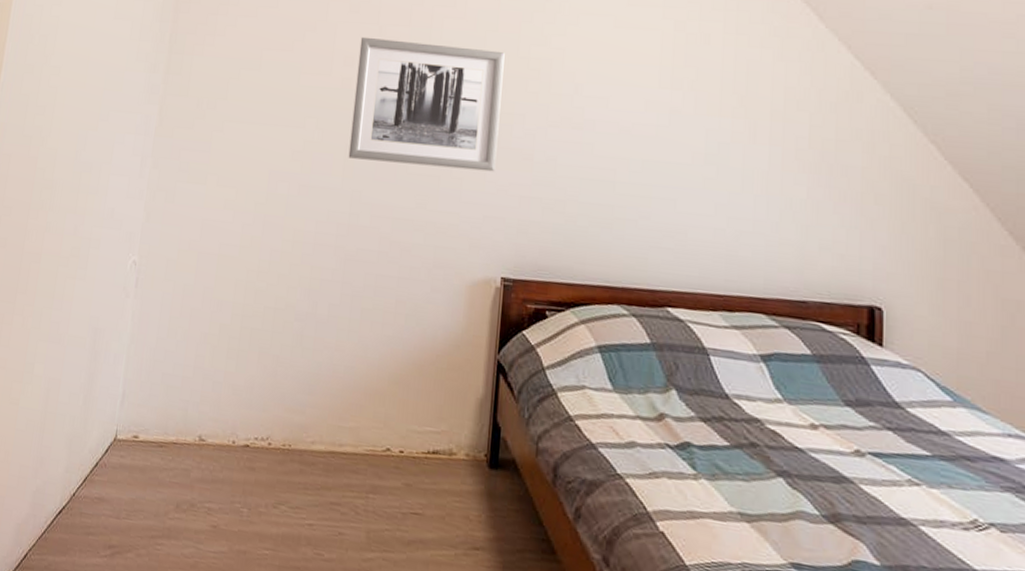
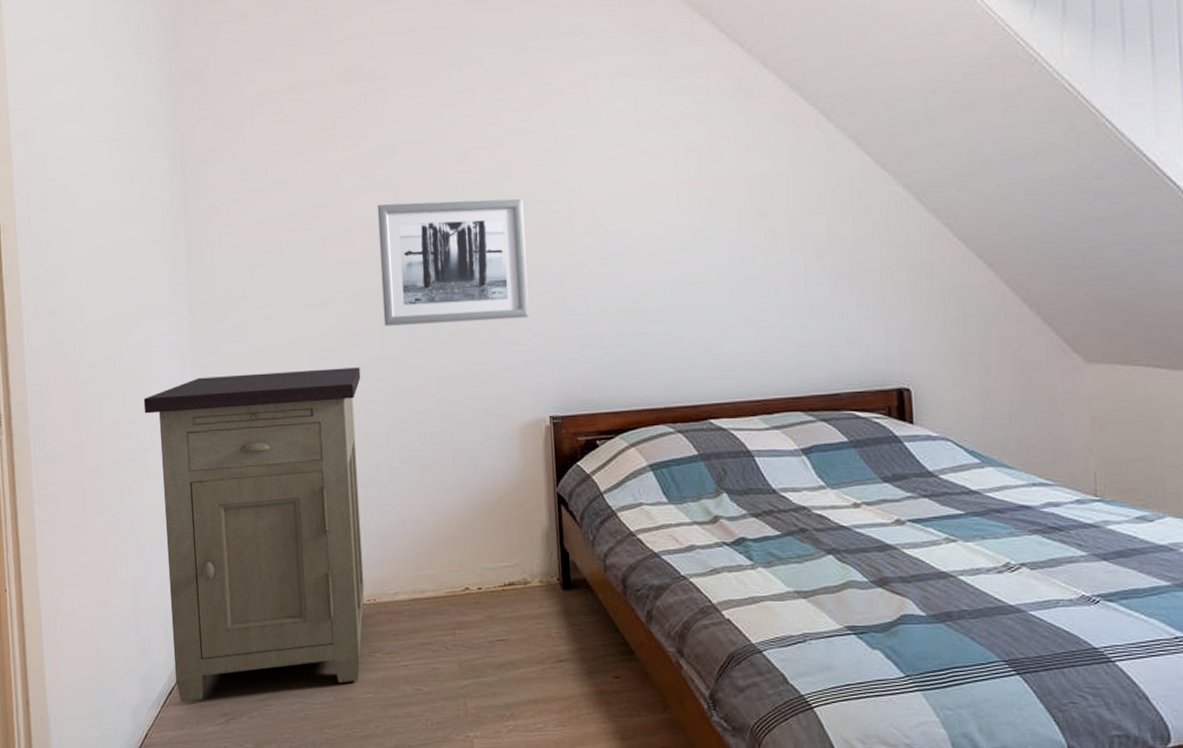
cabinet: none [68,181,317,534] -> present [143,367,365,702]

